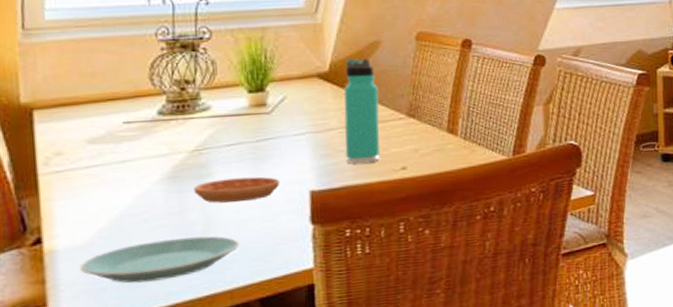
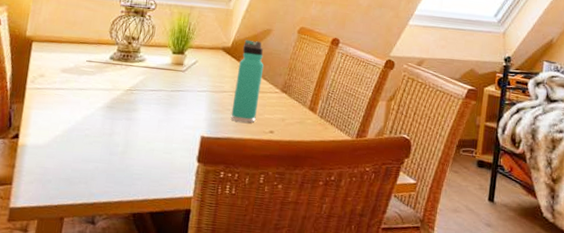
plate: present [79,235,240,284] -> none [37,152,146,183]
saucer: present [194,176,279,203] -> none [122,114,181,136]

